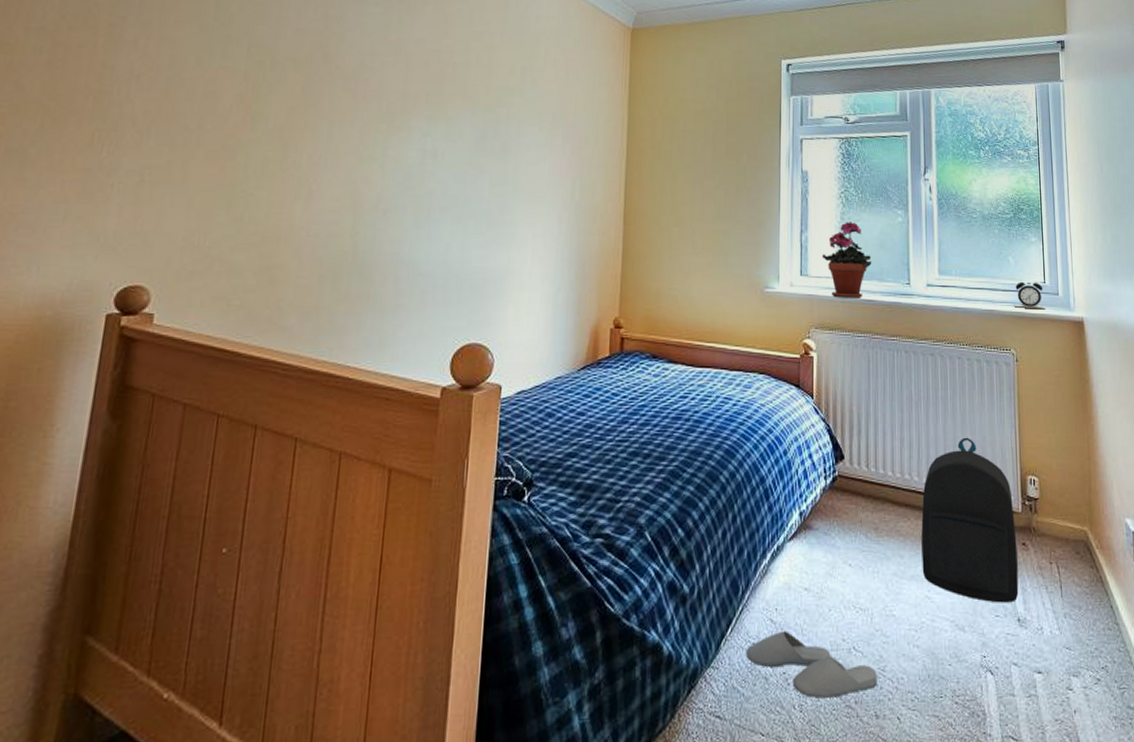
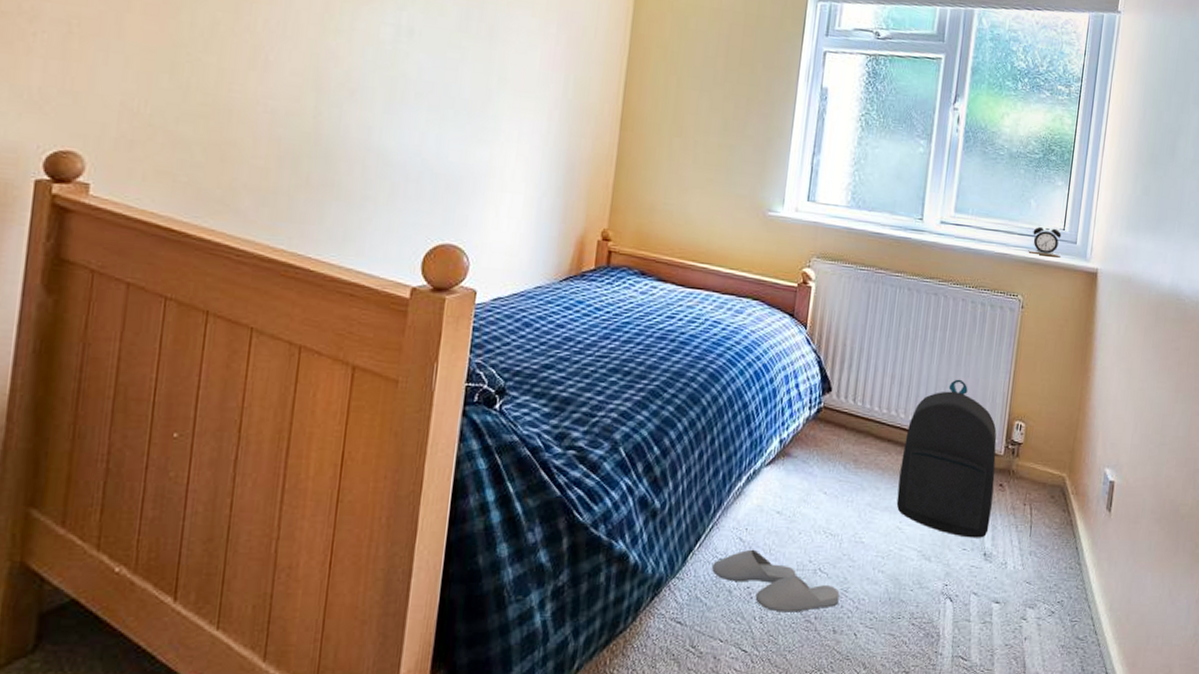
potted plant: present [822,221,872,300] -> none [832,147,886,231]

